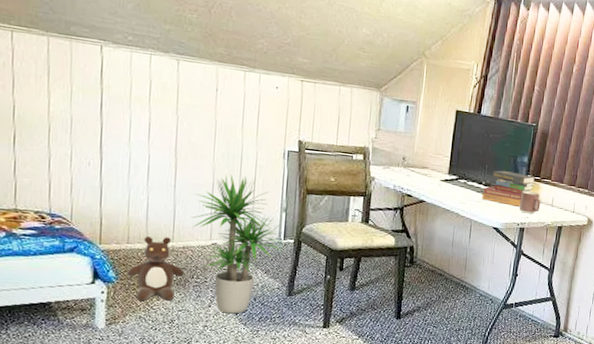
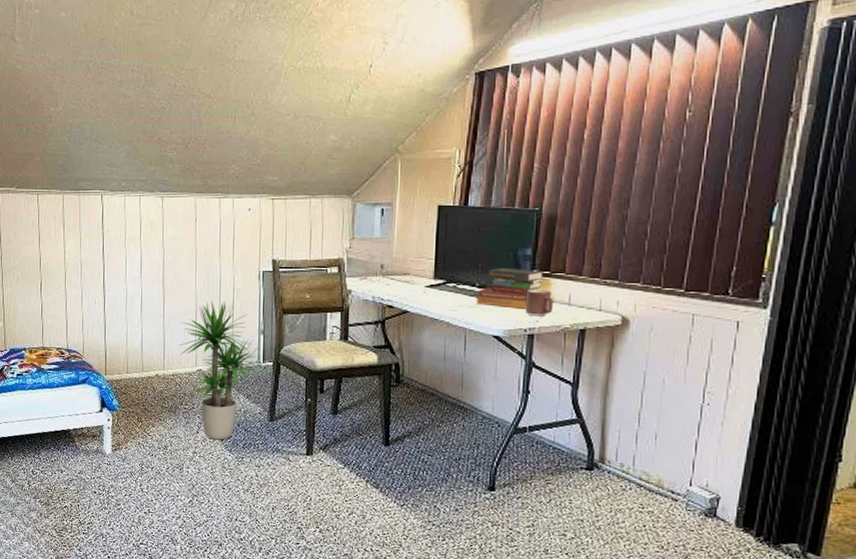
stuffed animal: present [127,236,184,302] -> none [127,366,174,428]

